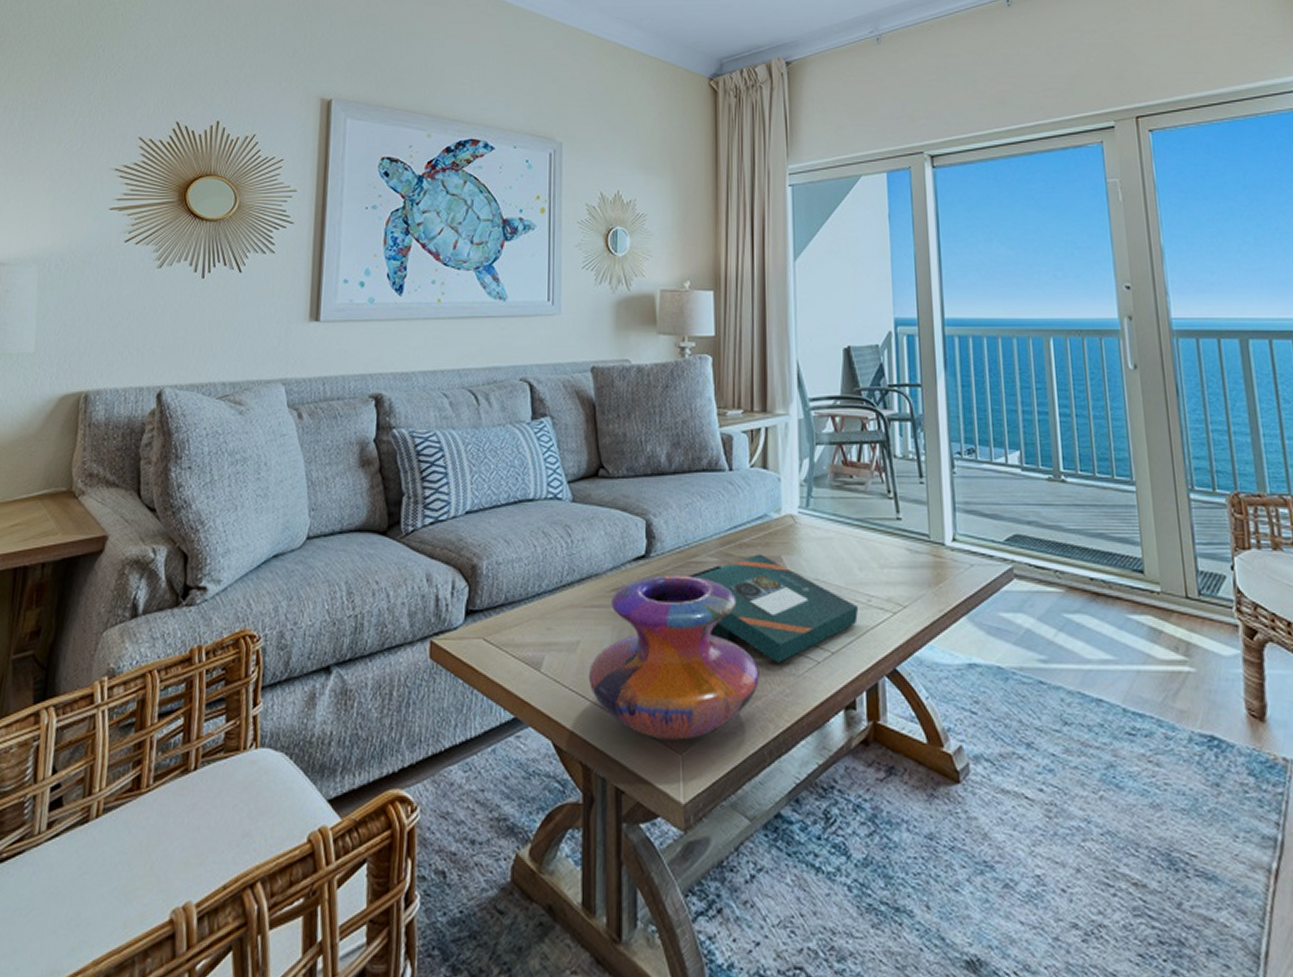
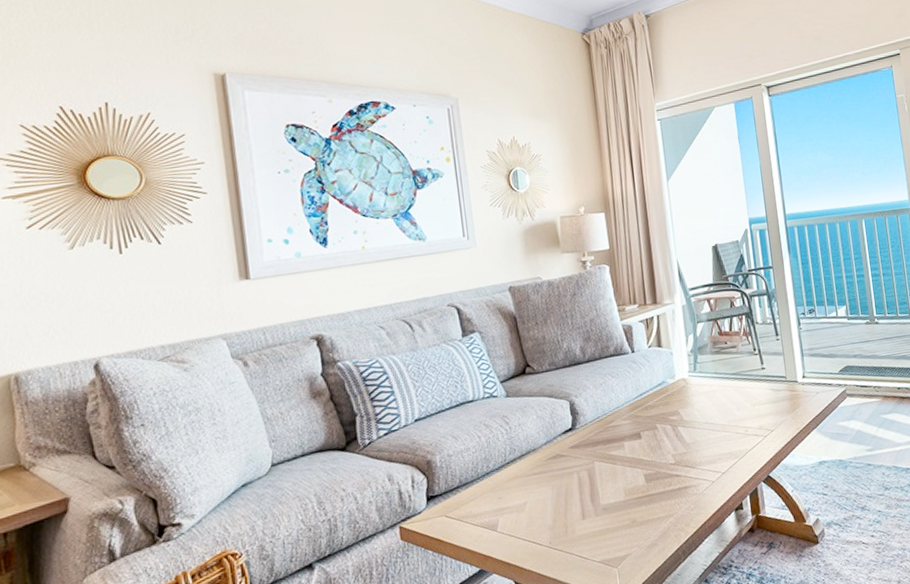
decorative vase: present [588,575,760,740] -> none [536,436,671,561]
board game: present [689,554,859,663] -> none [609,411,740,488]

